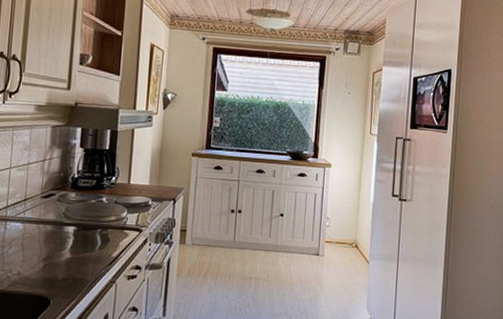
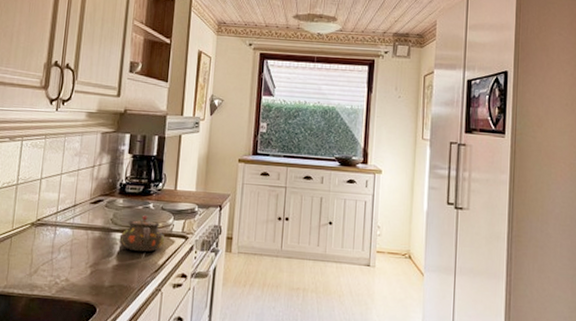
teapot: none [73,209,119,245] -> present [120,215,165,252]

